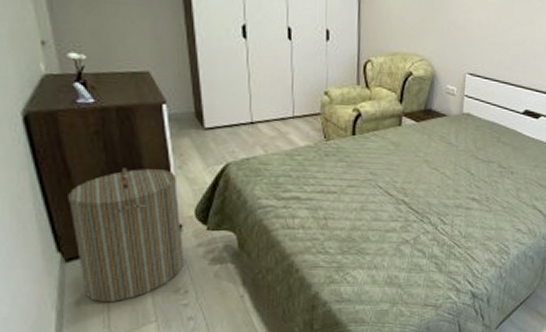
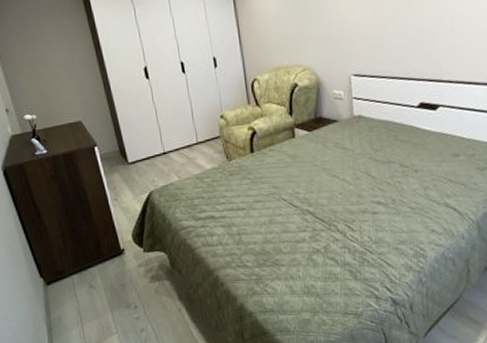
laundry hamper: present [68,168,184,303] -> none [41,202,131,318]

